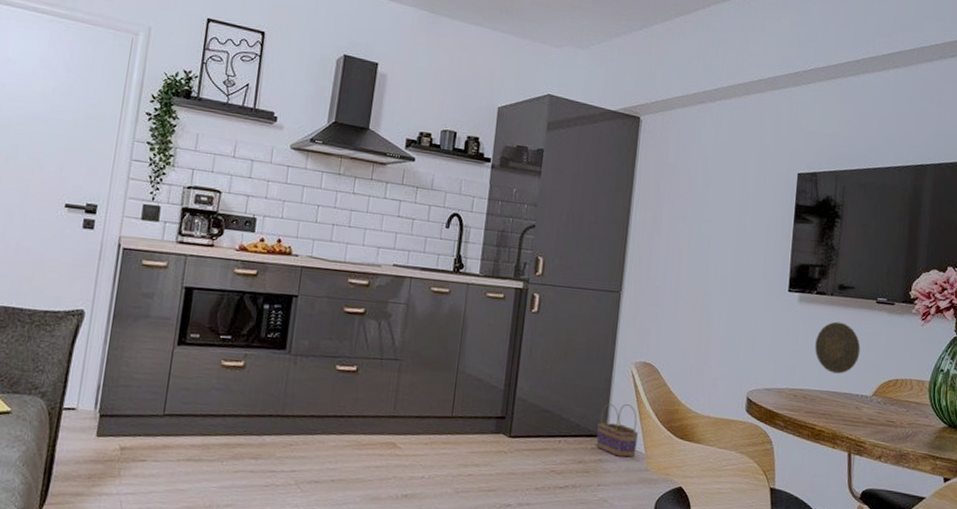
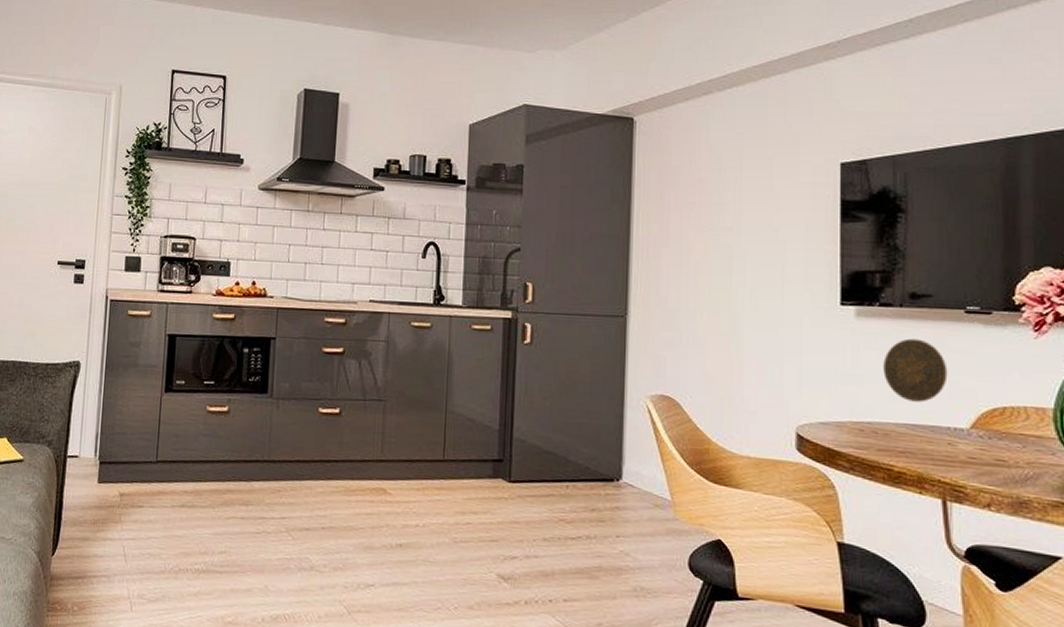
basket: present [596,404,639,458] -> none [611,444,662,505]

